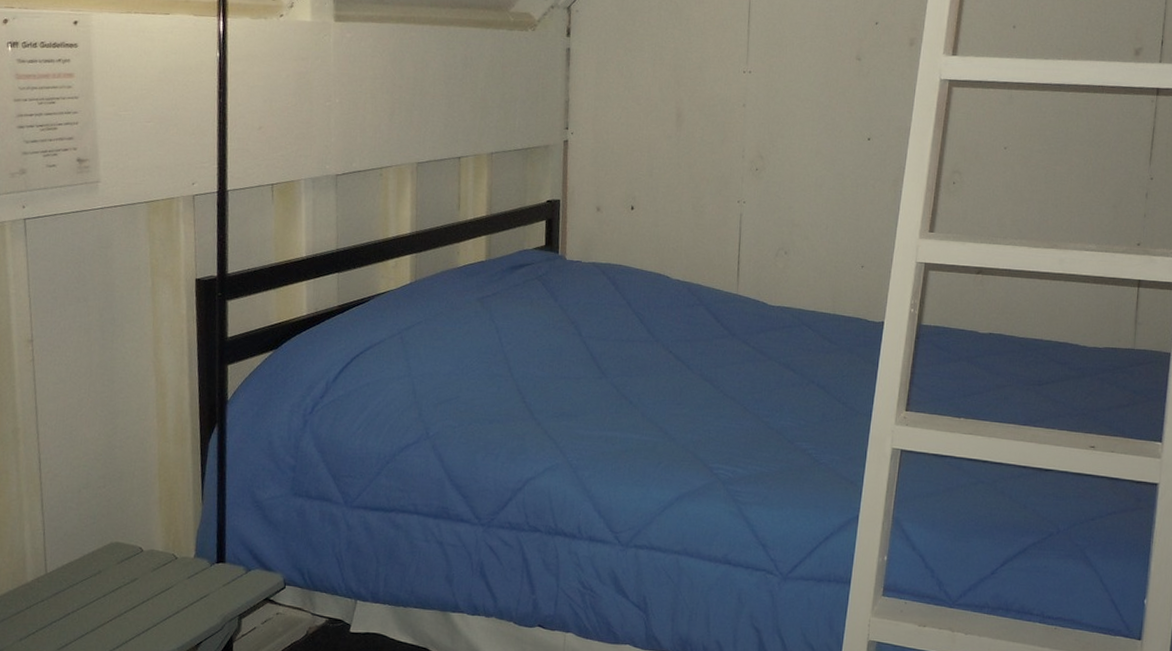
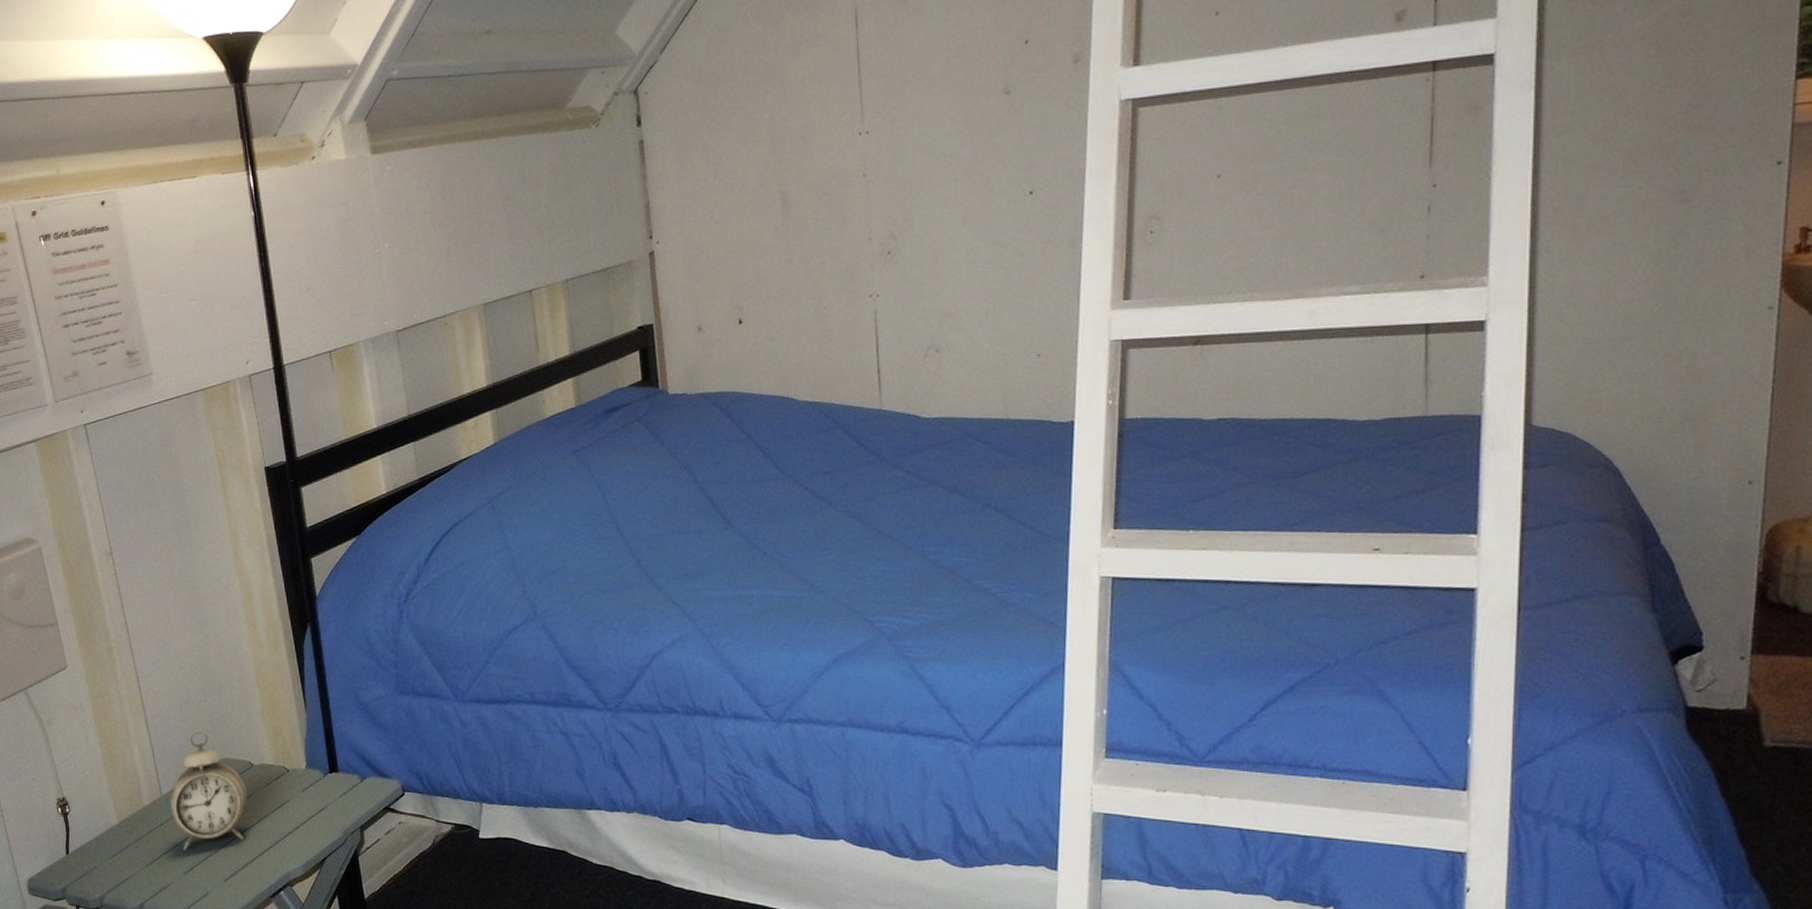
alarm clock: none [53,513,134,627] -> present [170,729,248,850]

